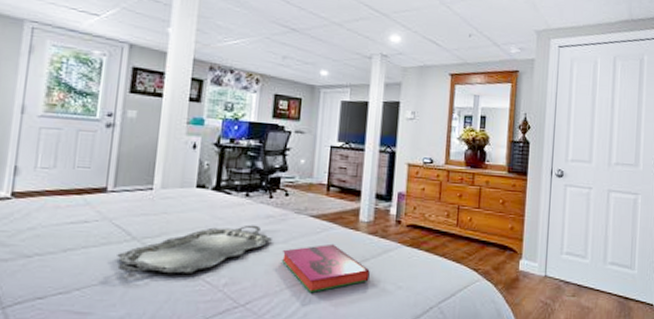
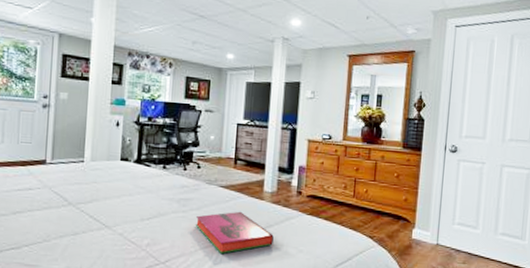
serving tray: present [117,224,272,274] -> none [57,193,187,235]

